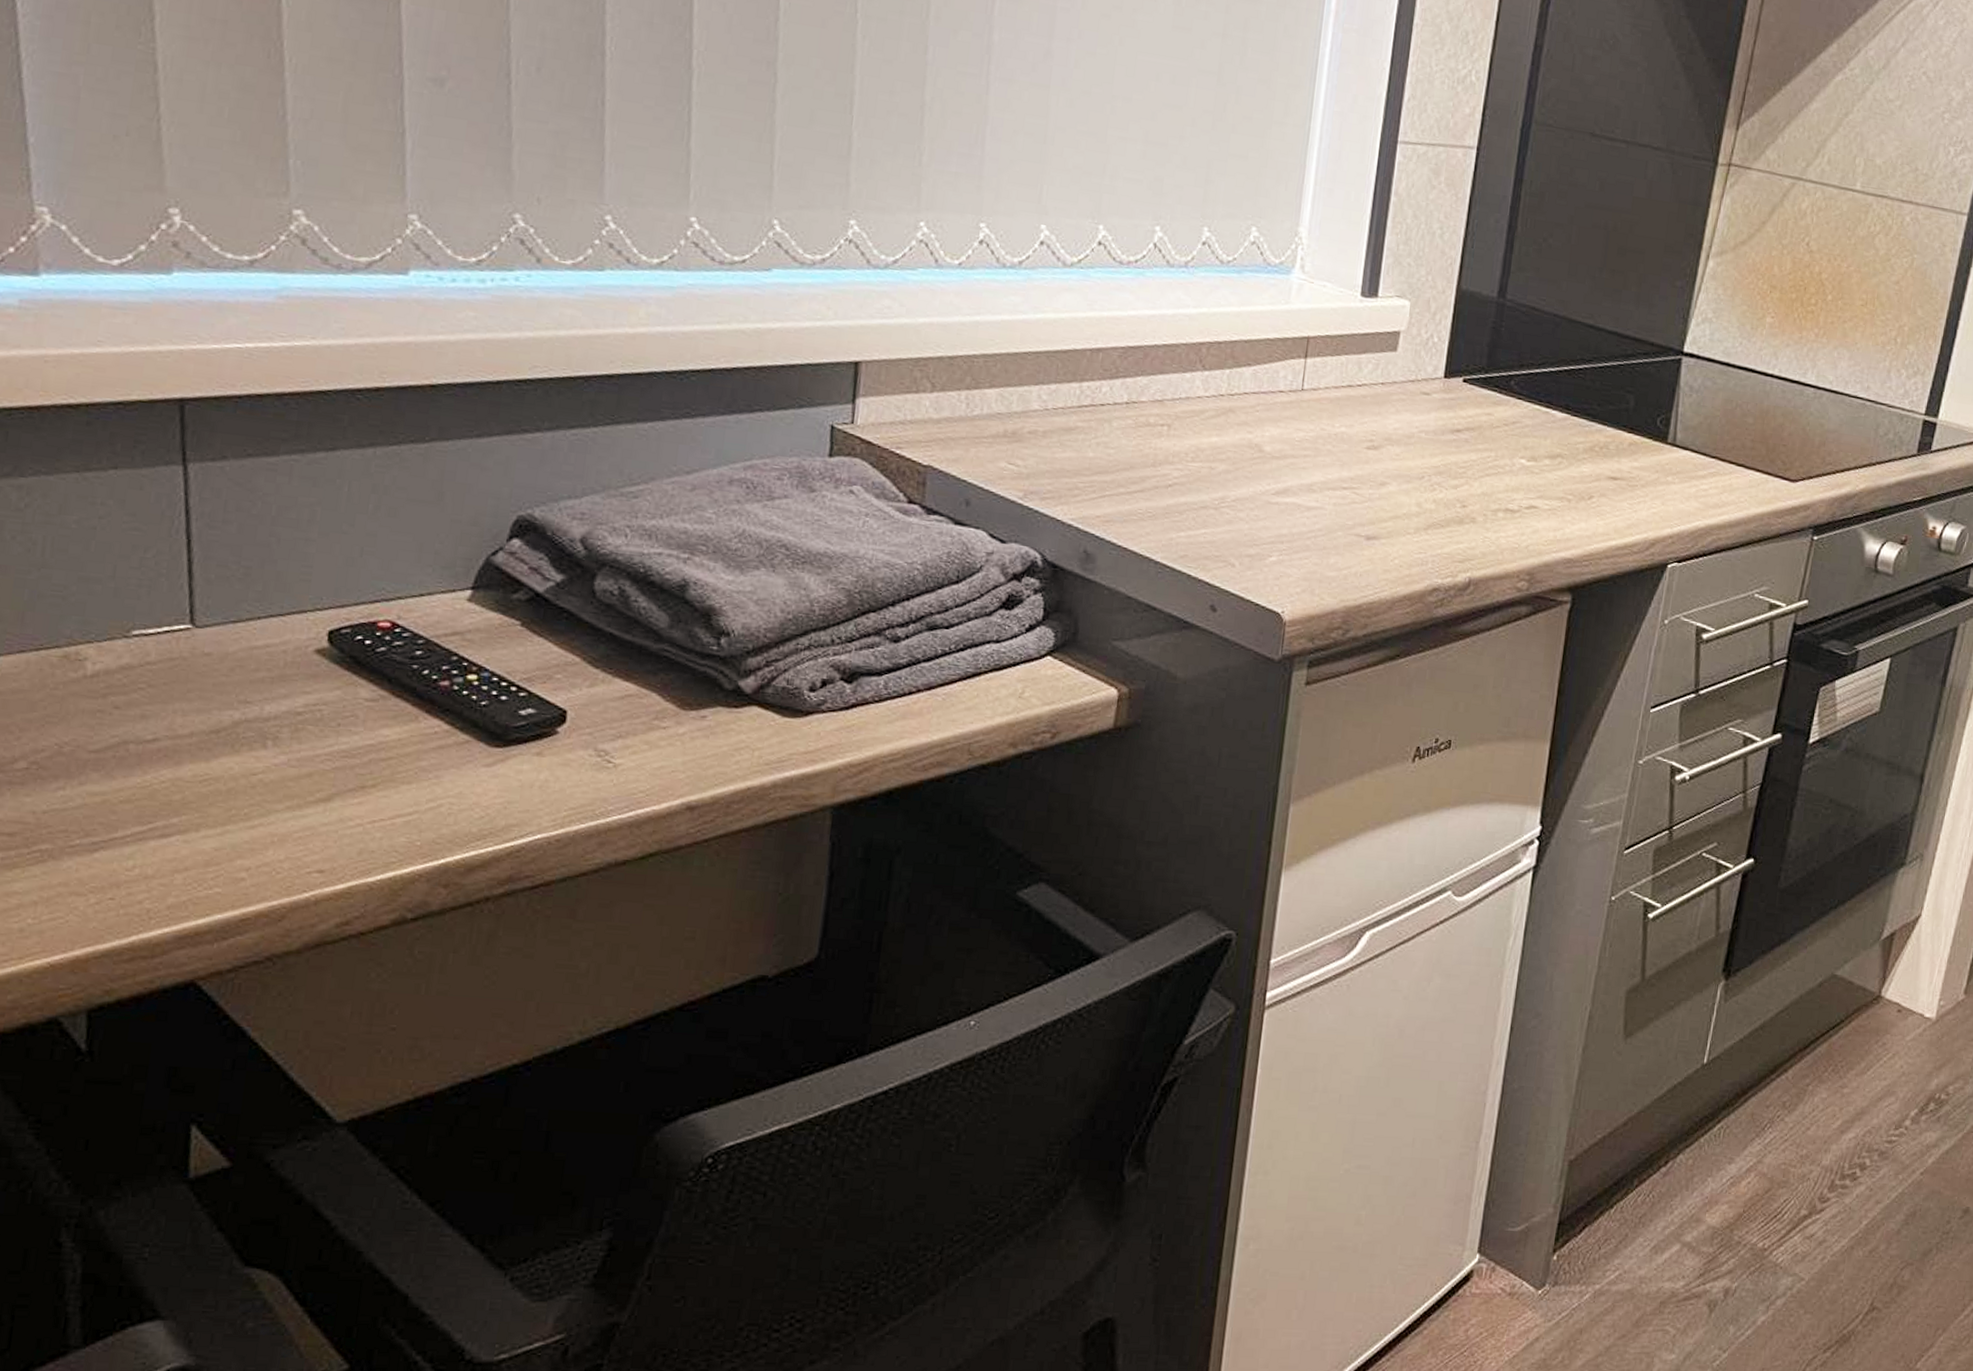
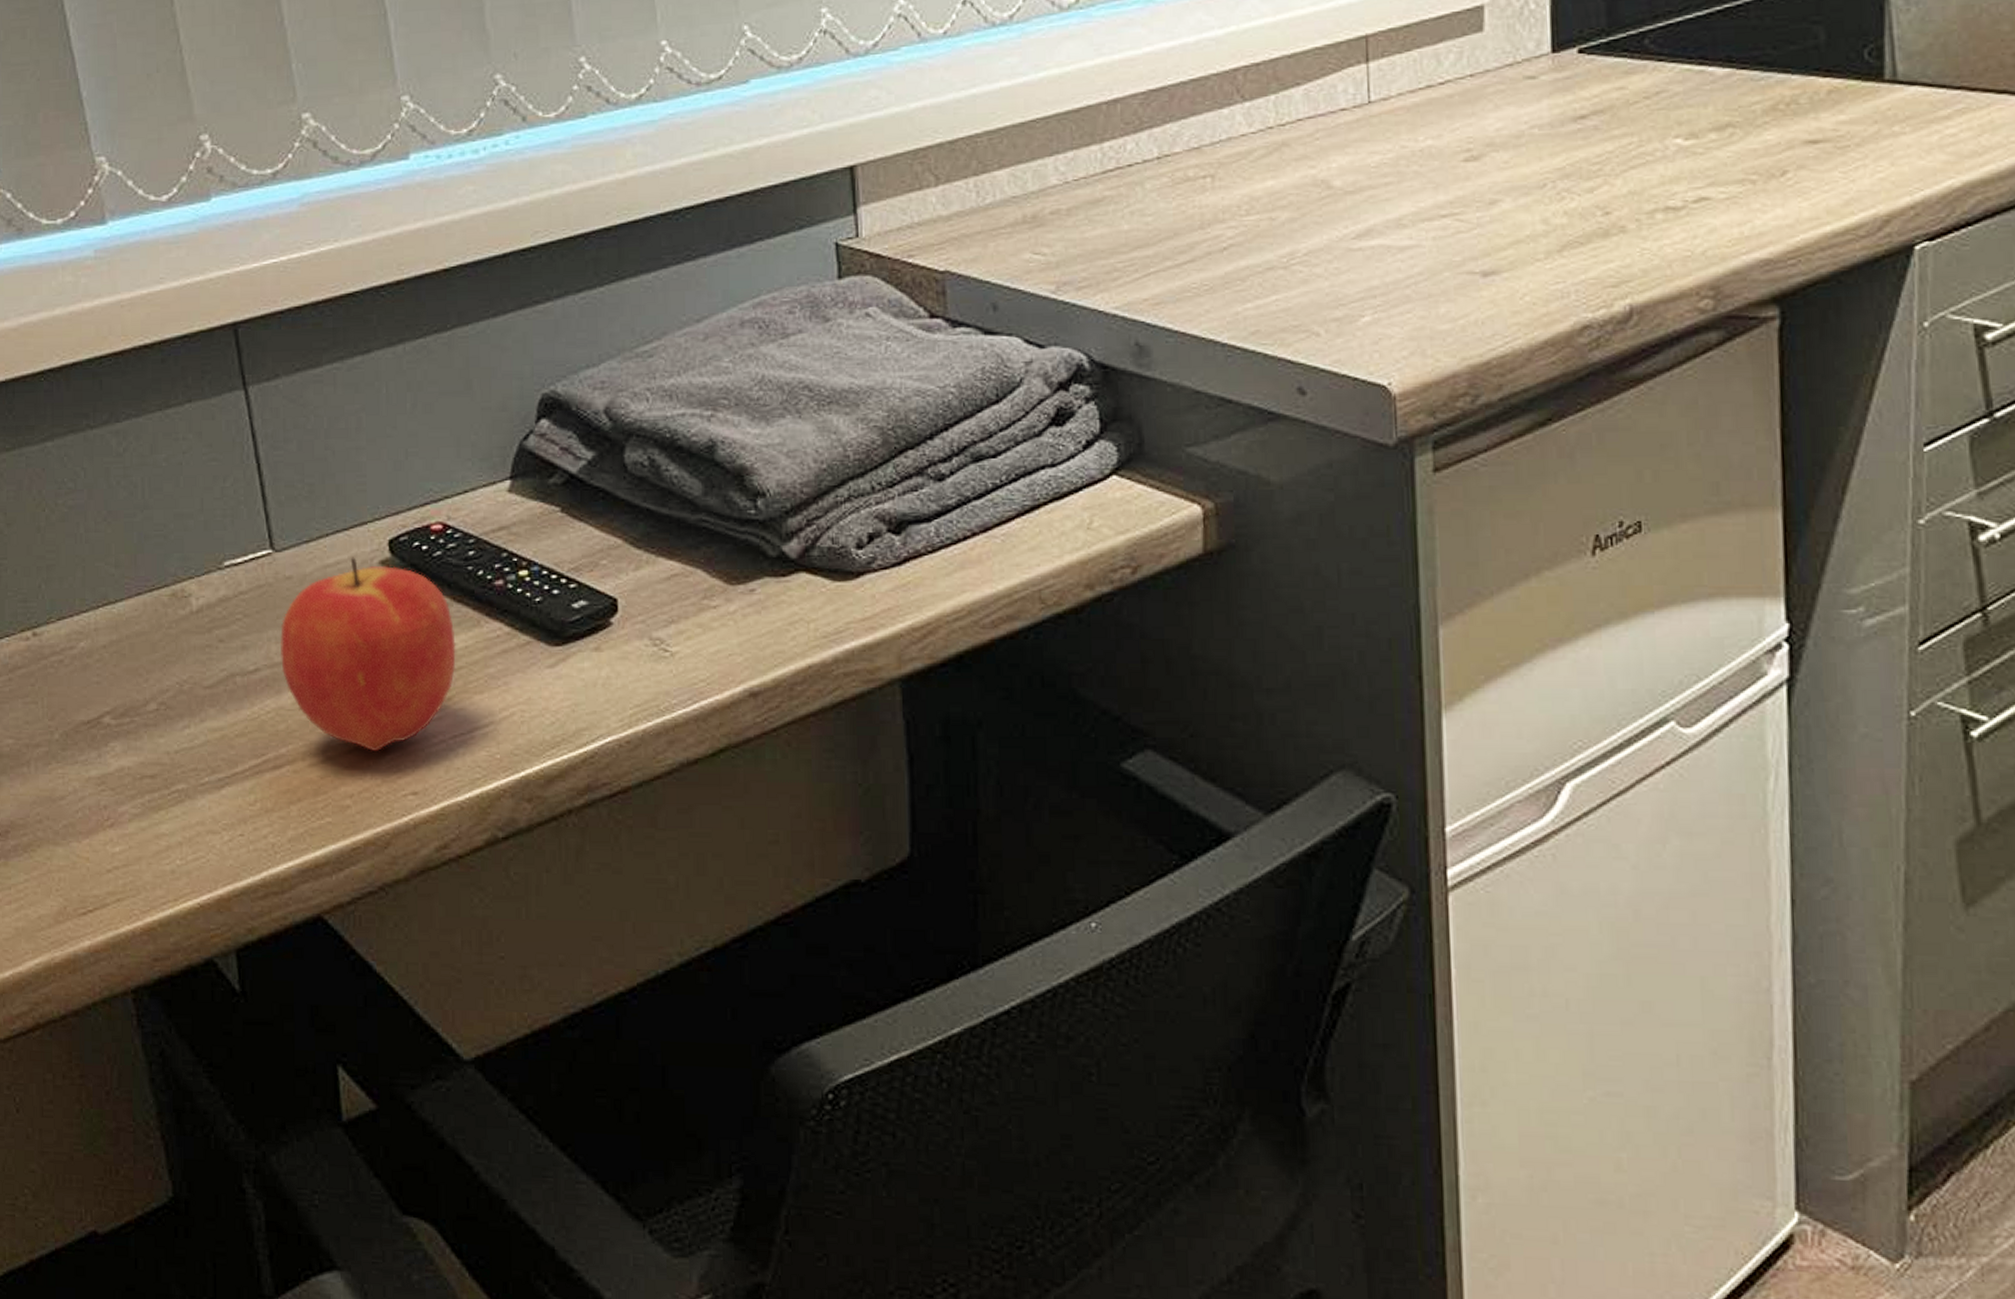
apple: none [185,642,389,830] -> present [279,557,456,752]

